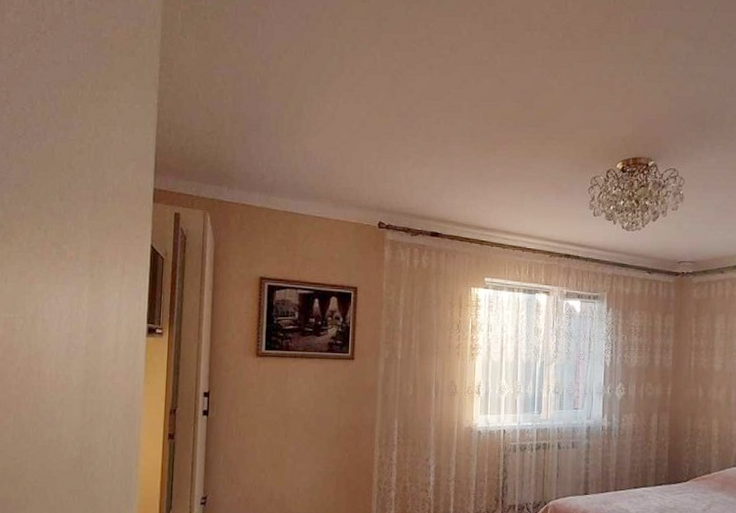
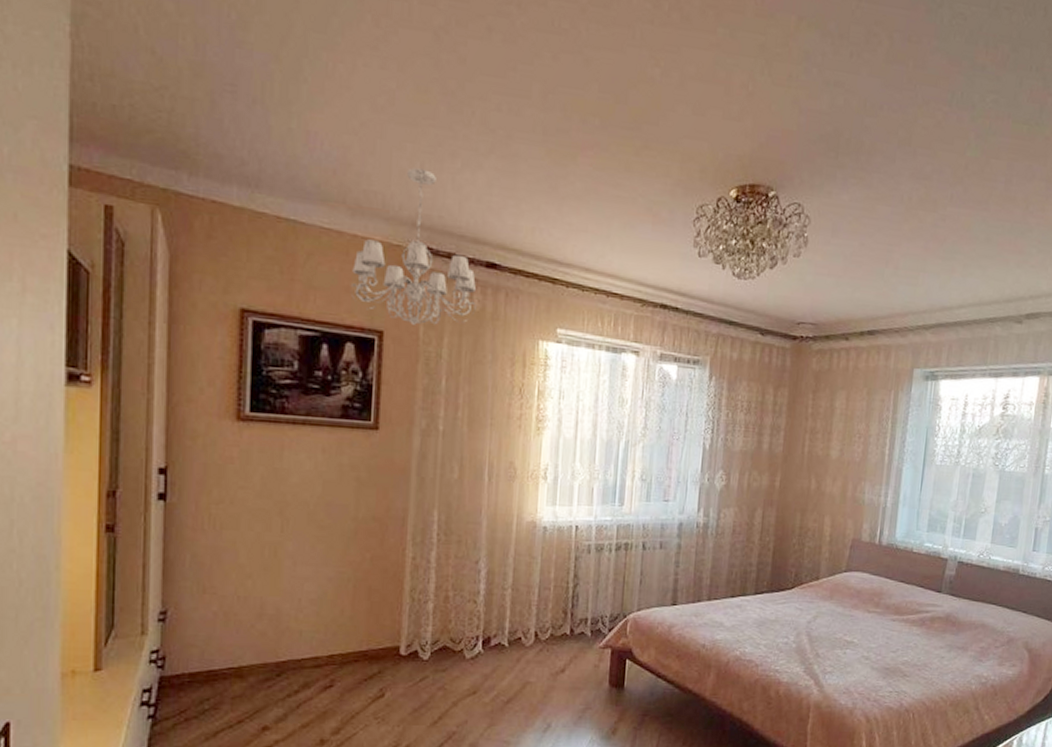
chandelier: none [334,169,425,281] -> present [350,168,478,325]

